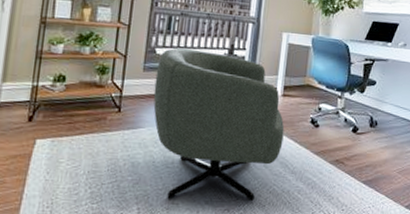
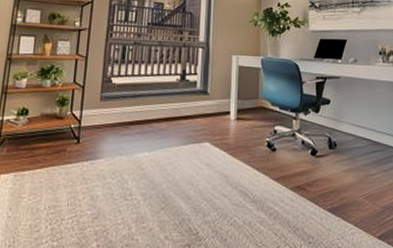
armchair: present [153,47,285,201] -> none [110,76,241,234]

